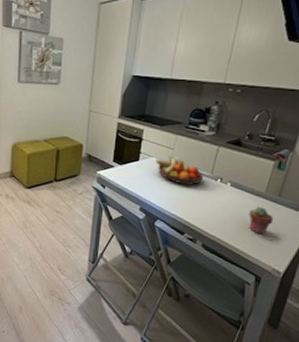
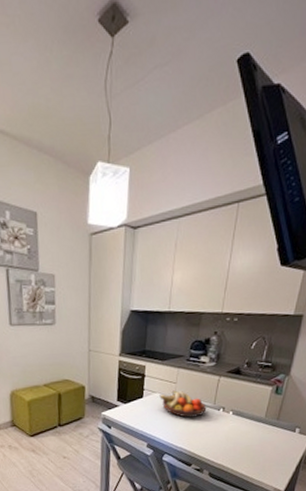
potted succulent: present [248,206,274,235] -> none [250,431,274,458]

